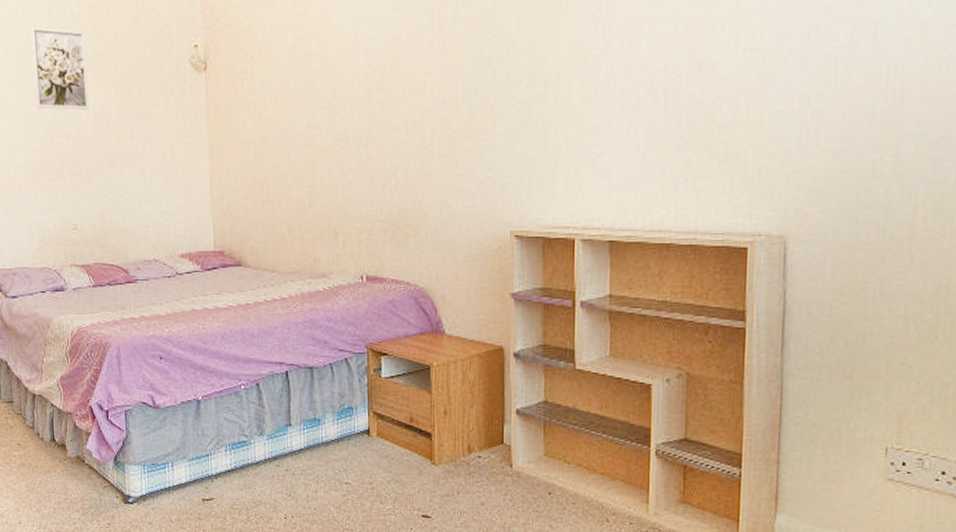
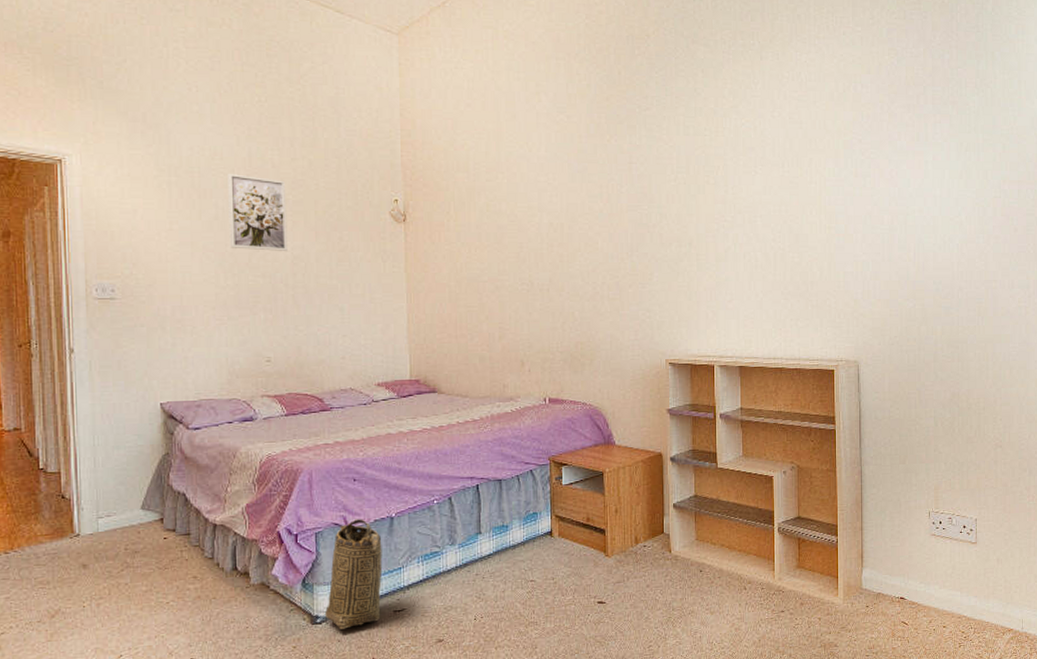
basket: none [136,399,190,512] -> present [325,519,383,629]

